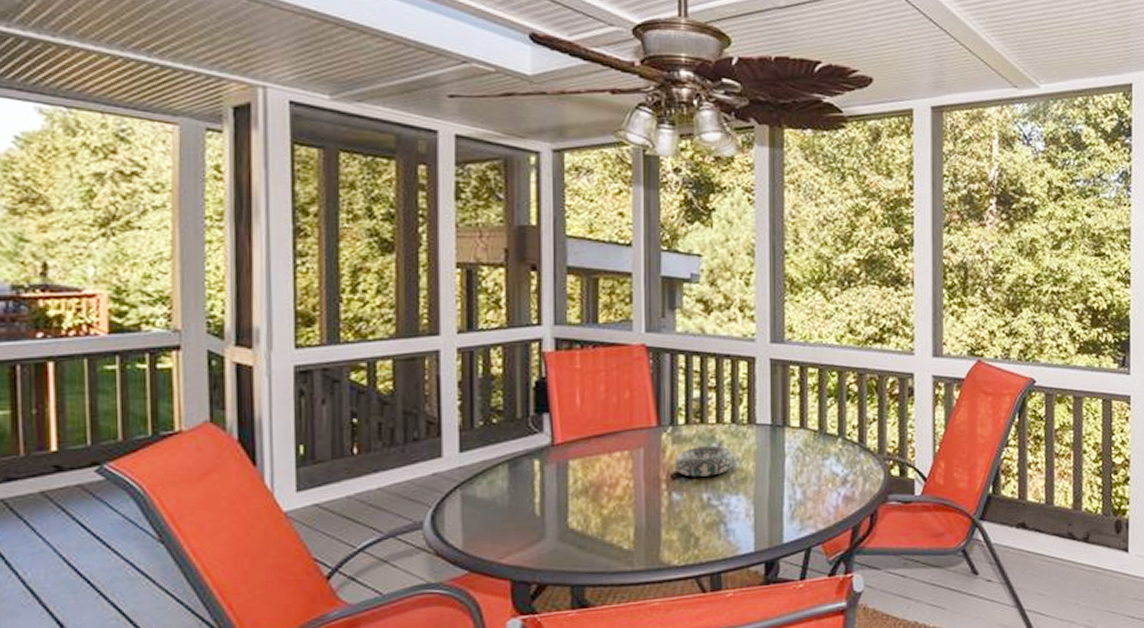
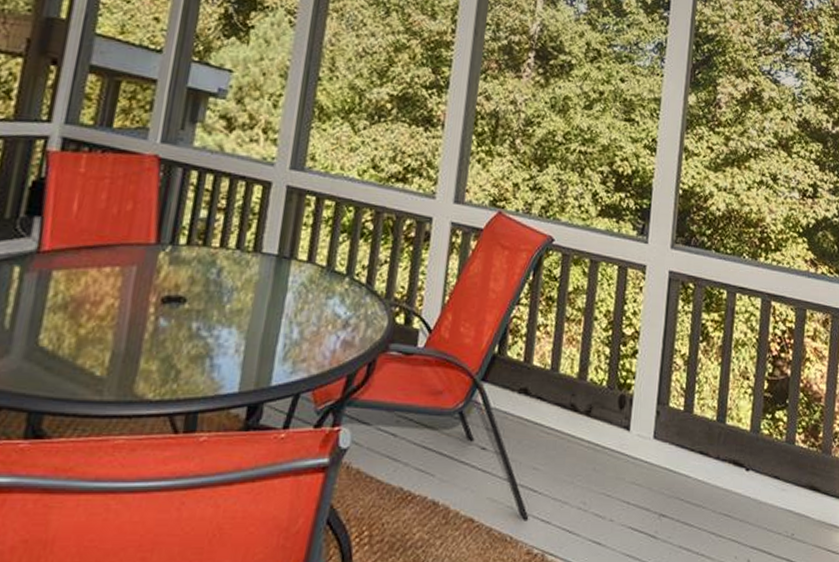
decorative bowl: present [675,446,735,477] -> none [167,270,234,304]

